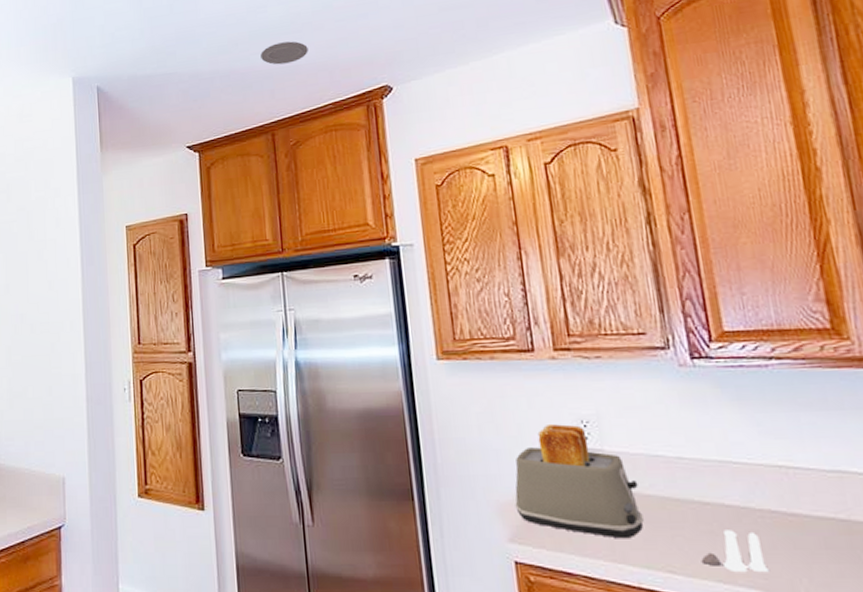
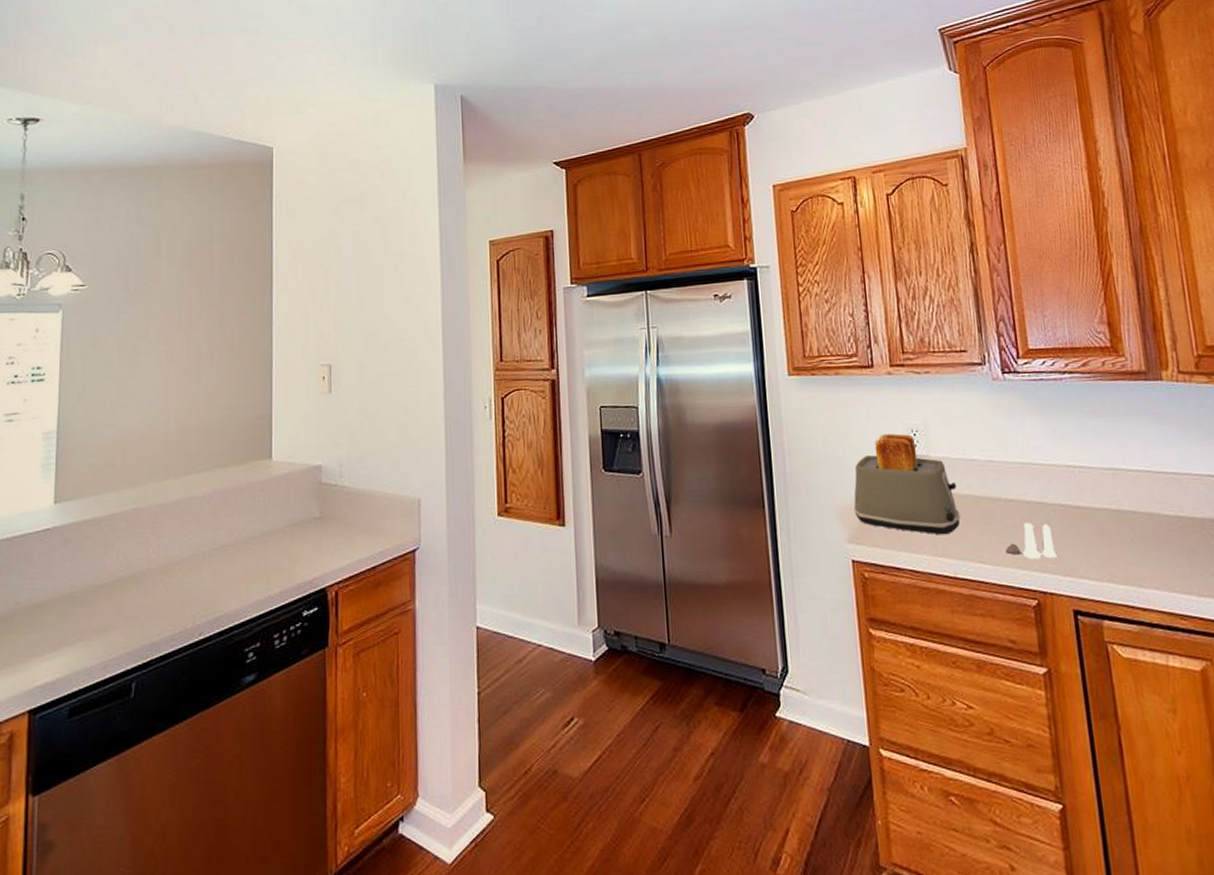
recessed light: present [260,41,308,65] -> none [629,63,676,86]

